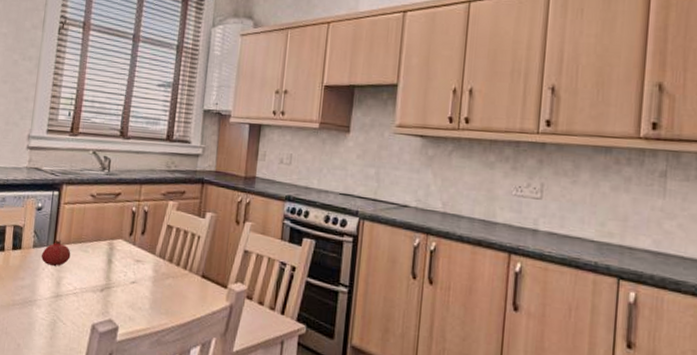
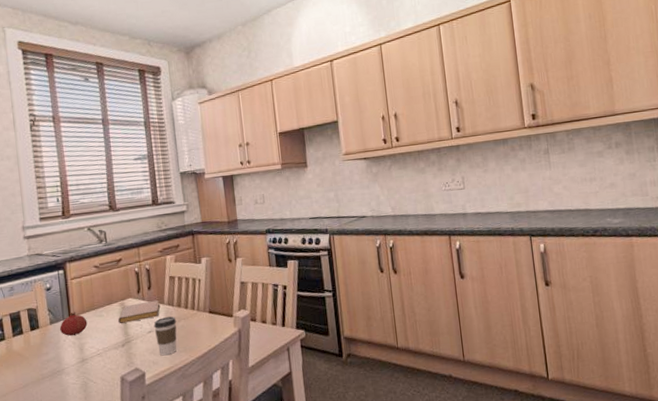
notebook: none [103,246,150,268] -> present [118,300,160,323]
coffee cup: none [138,269,165,314] -> present [153,316,177,356]

